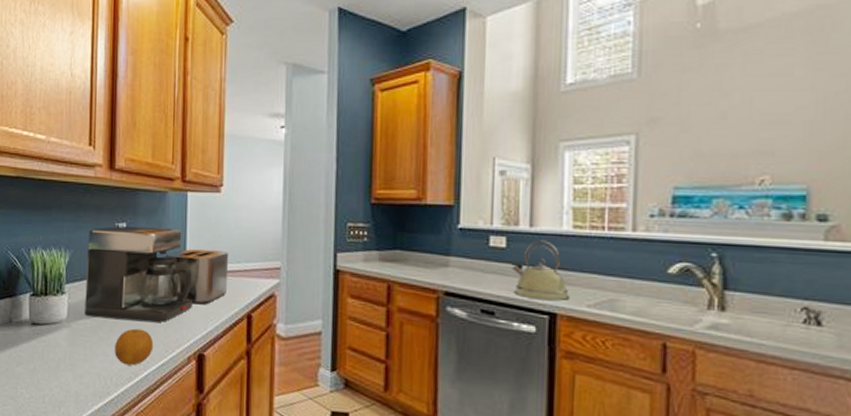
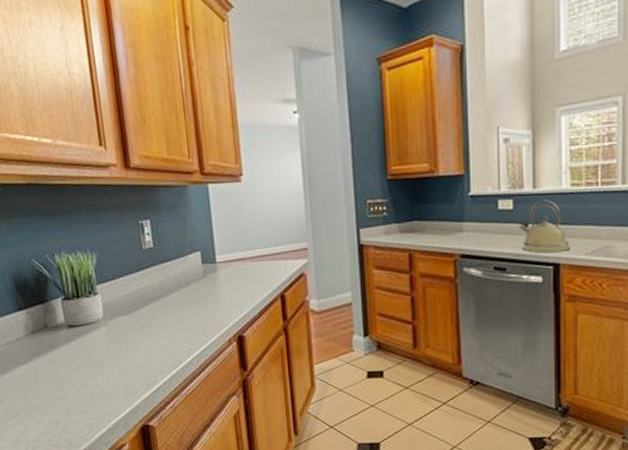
coffee maker: present [85,225,192,322] -> none [112,220,227,313]
fruit: present [114,328,154,366] -> none [154,319,194,354]
toaster: present [165,249,229,305] -> none [193,238,259,291]

